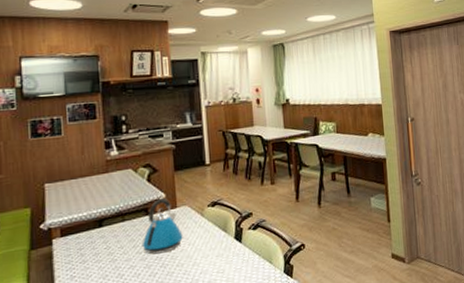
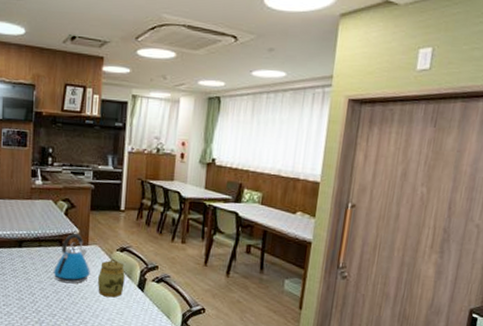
jar: none [191,215,221,258] -> present [97,258,125,298]

